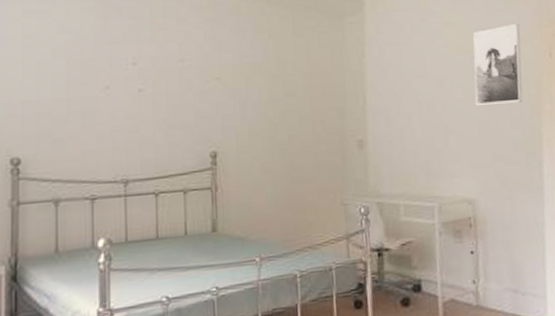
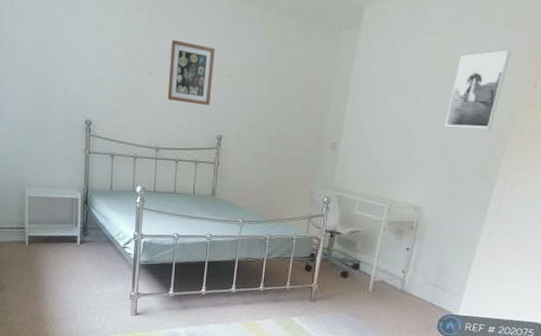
wall art: none [134,43,197,118] -> present [167,40,216,106]

